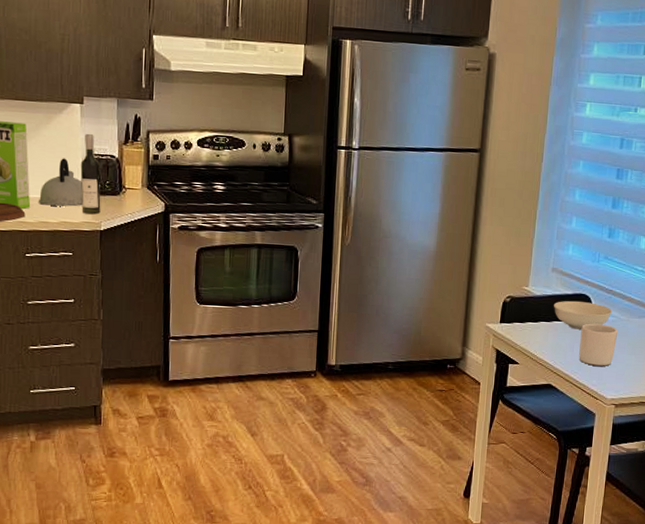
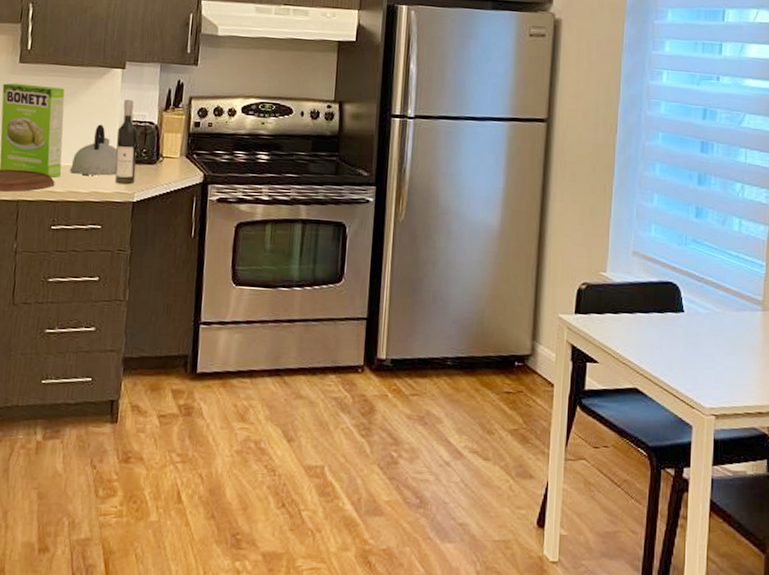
bowl: present [553,300,613,330] -> none [636,289,706,324]
mug: present [579,323,618,366] -> none [669,316,713,368]

